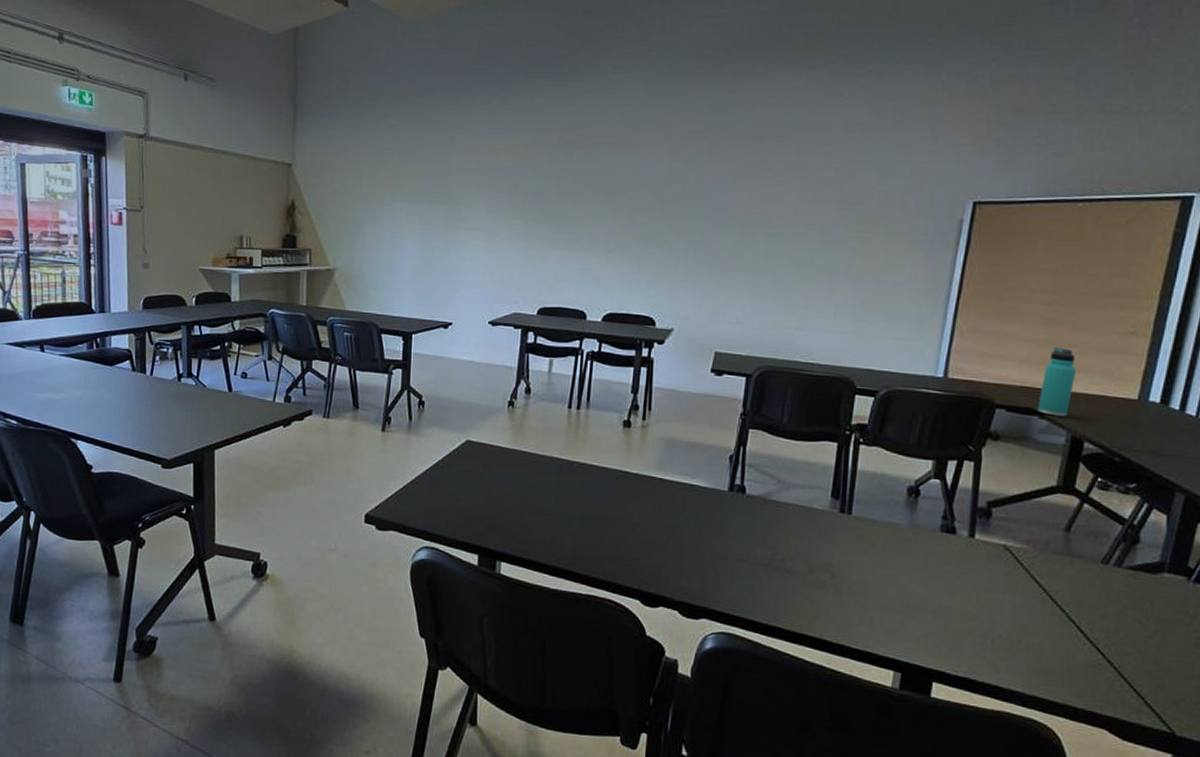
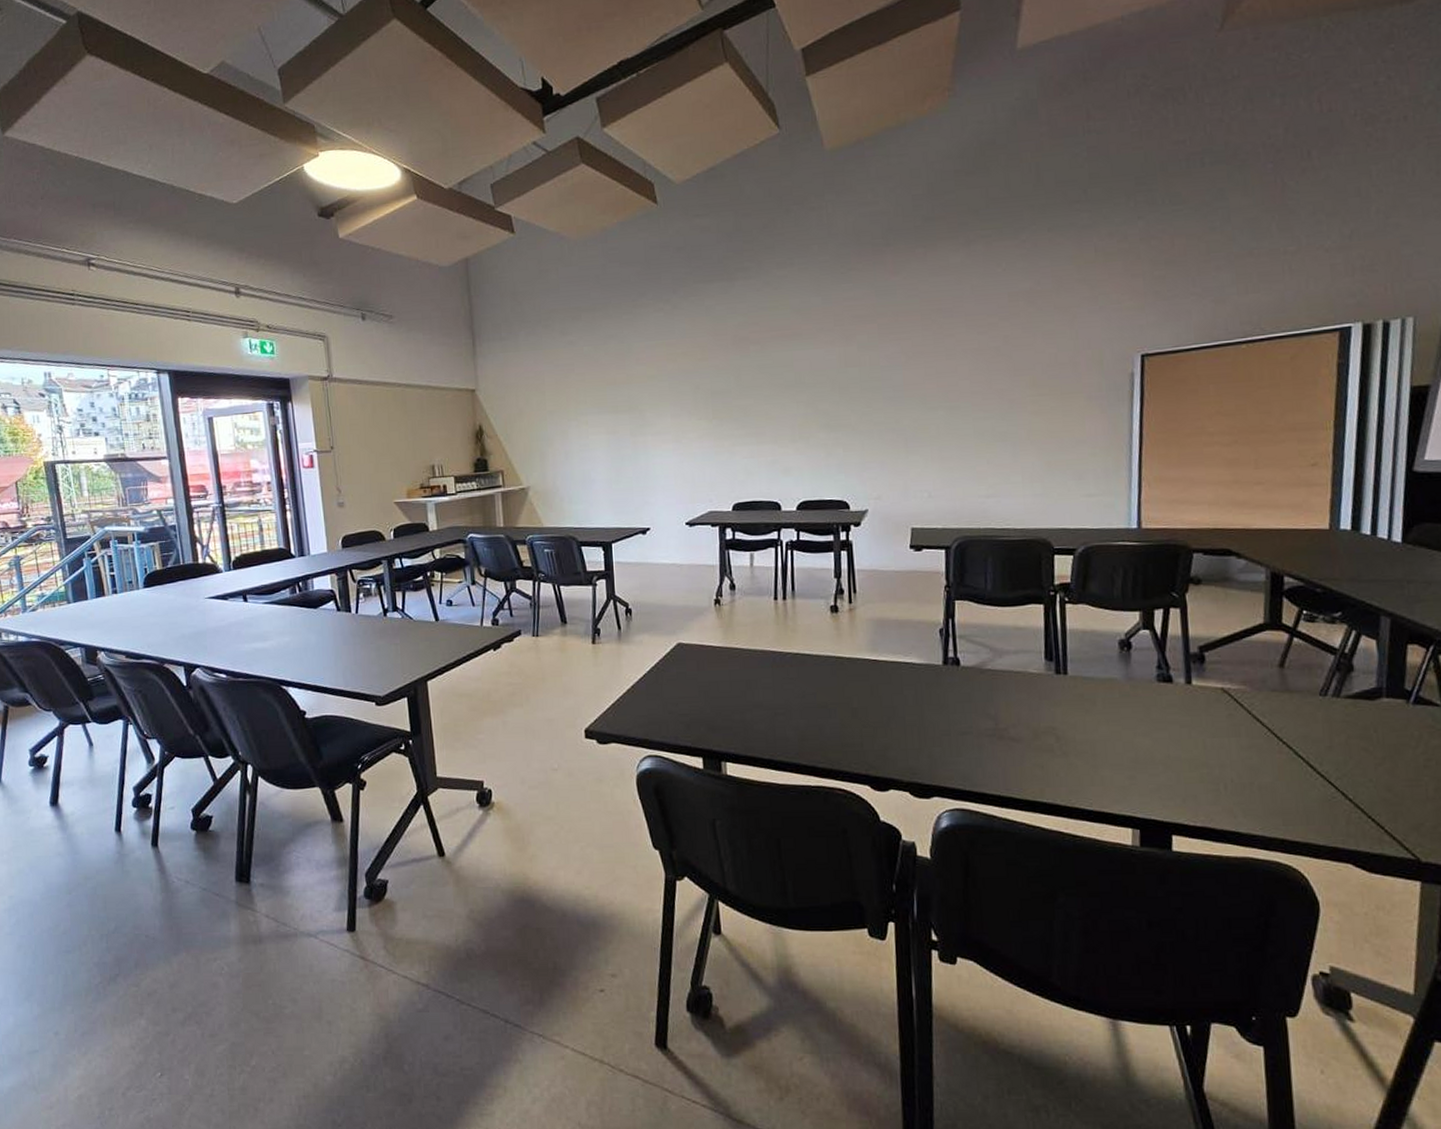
thermos bottle: present [1037,347,1077,417] -> none [1233,486,1266,555]

